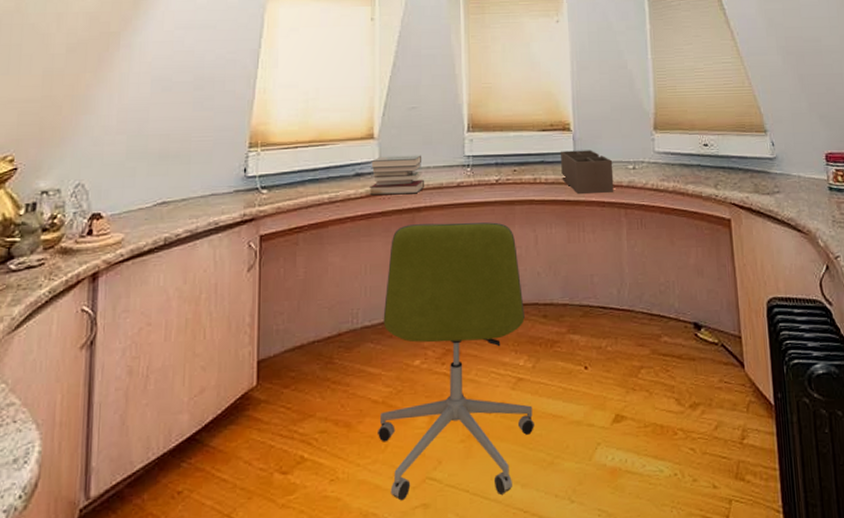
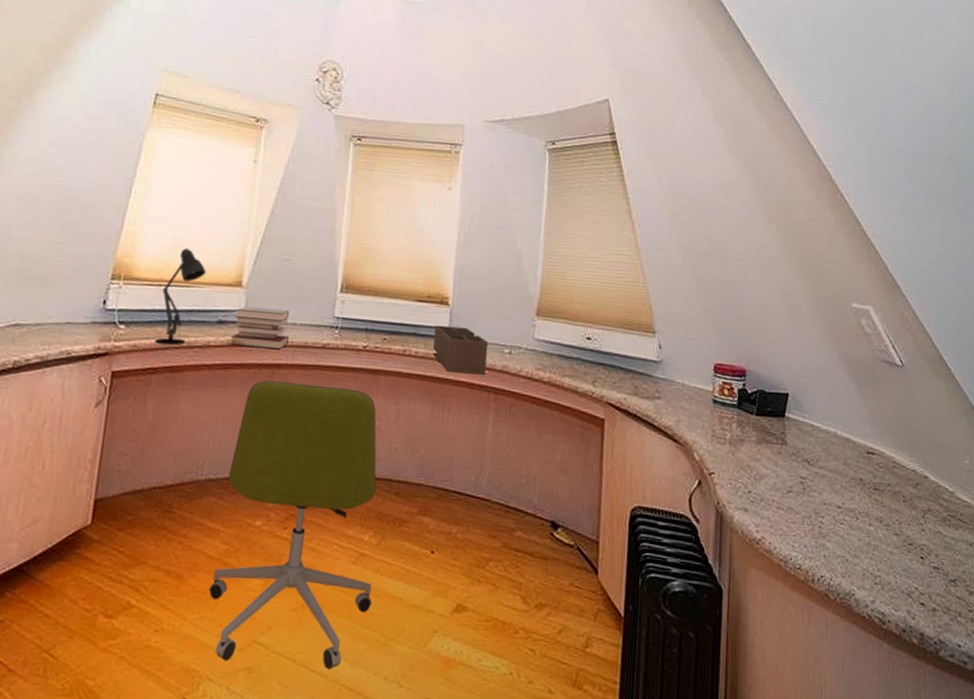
desk lamp: none [297,109,339,204] -> present [154,248,206,346]

